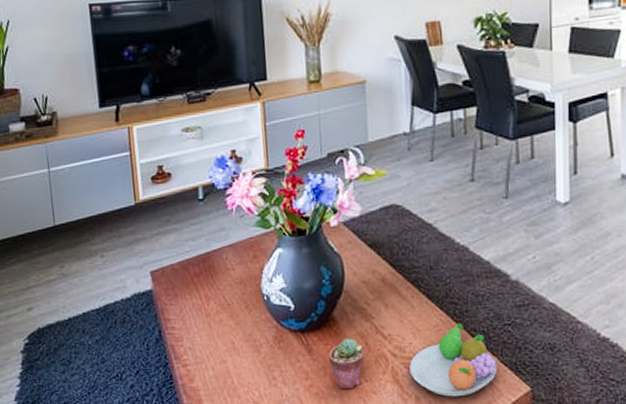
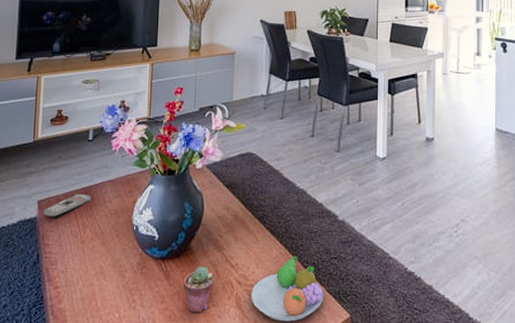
remote control: none [158,261,212,289] -> present [43,193,92,217]

